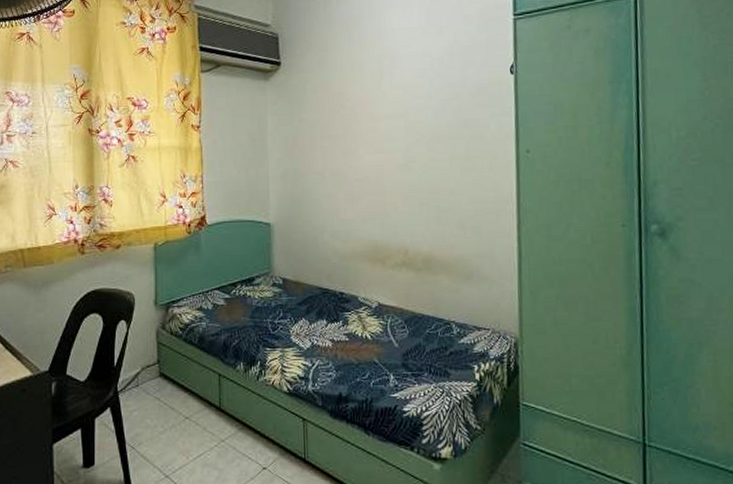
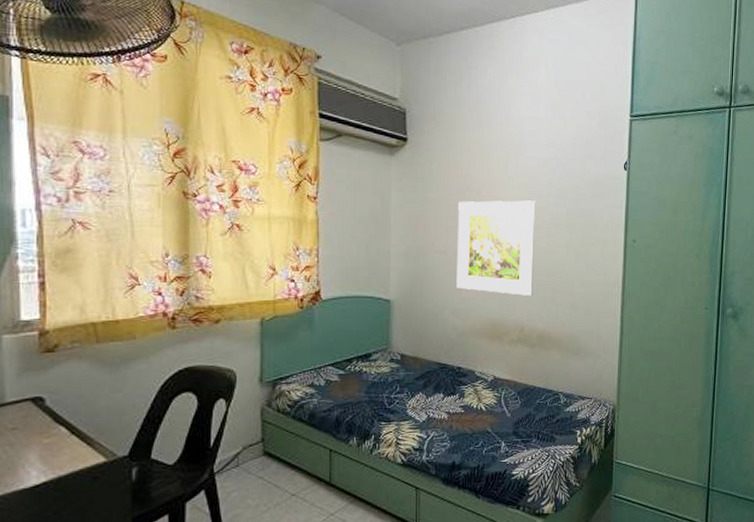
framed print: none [333,114,416,216] -> present [456,200,536,296]

